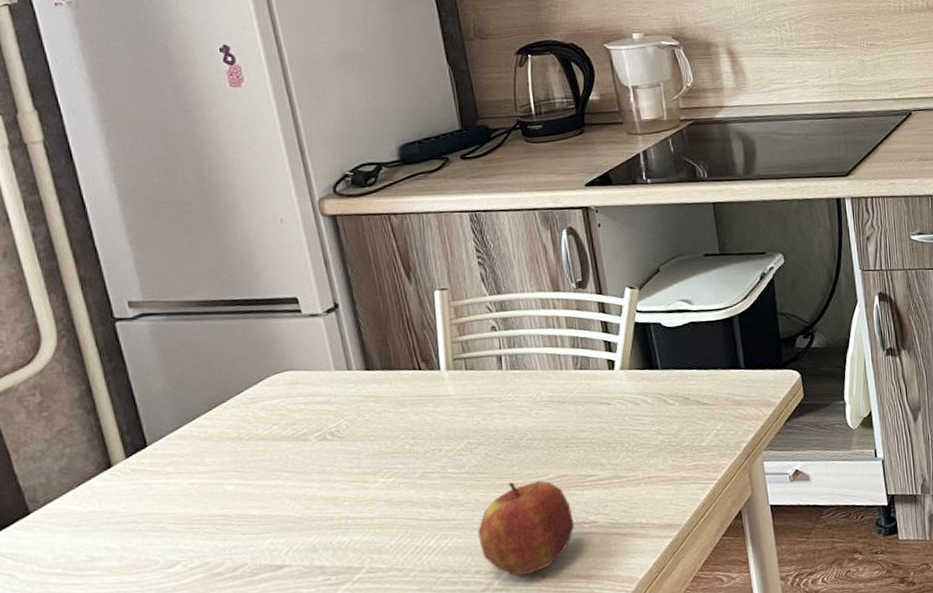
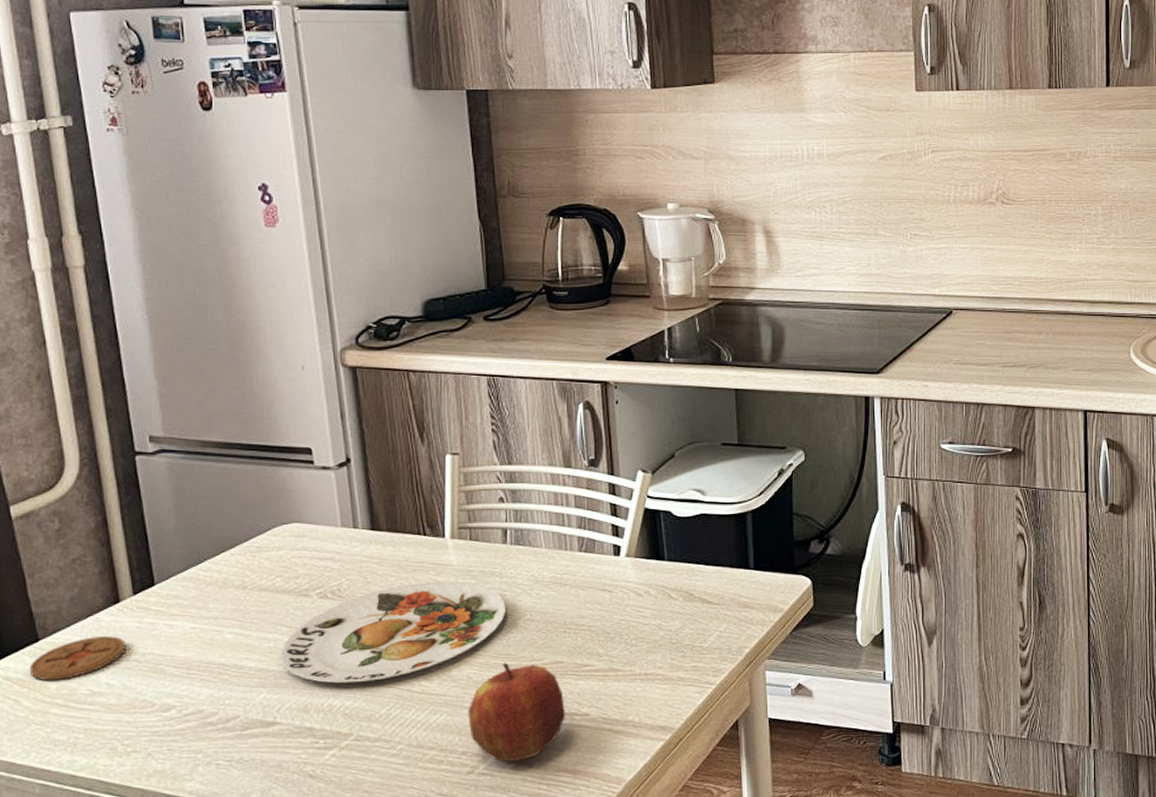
coaster: none [22,500,123,553] -> present [29,636,126,680]
plate: none [284,410,508,522] -> present [281,581,507,684]

